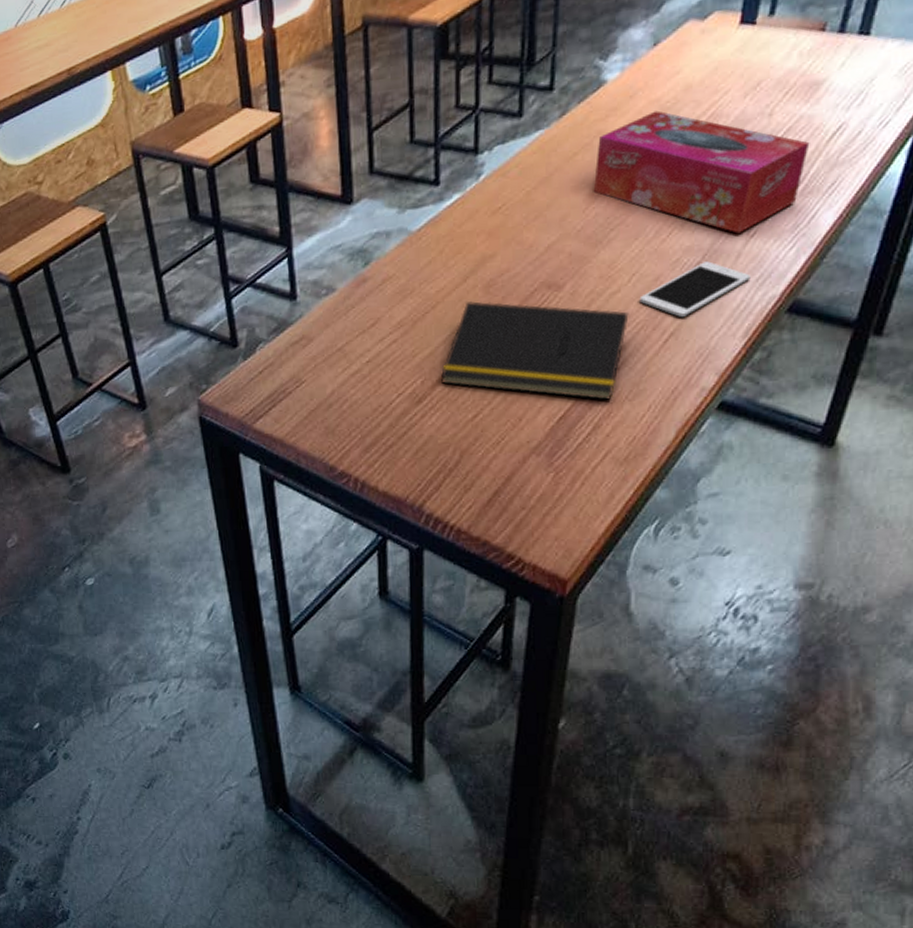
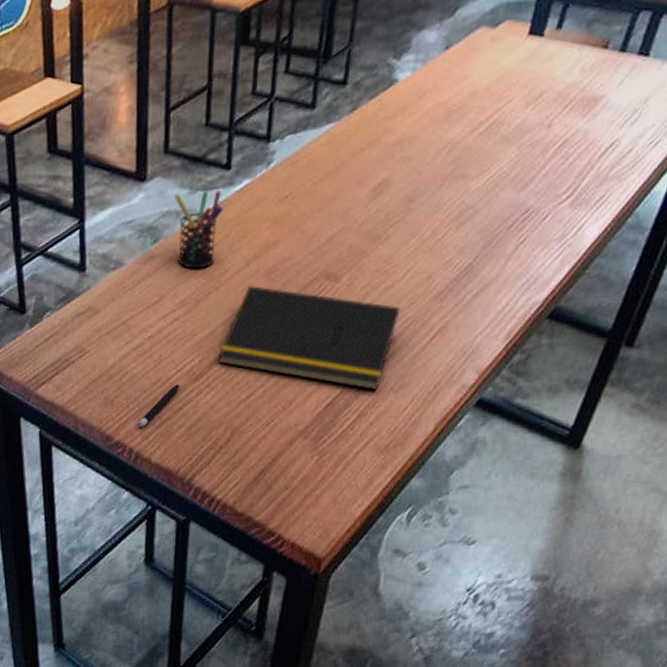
pen: none [362,407,403,455] -> present [139,383,181,427]
pen holder: none [383,207,435,289] -> present [175,191,223,269]
tissue box: present [593,110,810,234] -> none [376,113,584,239]
cell phone: present [639,261,750,317] -> none [411,264,517,315]

